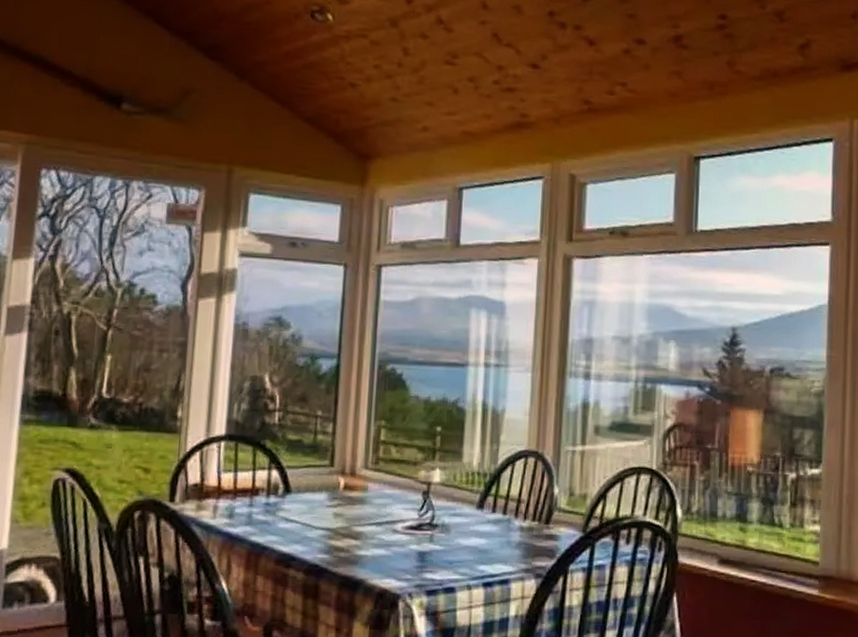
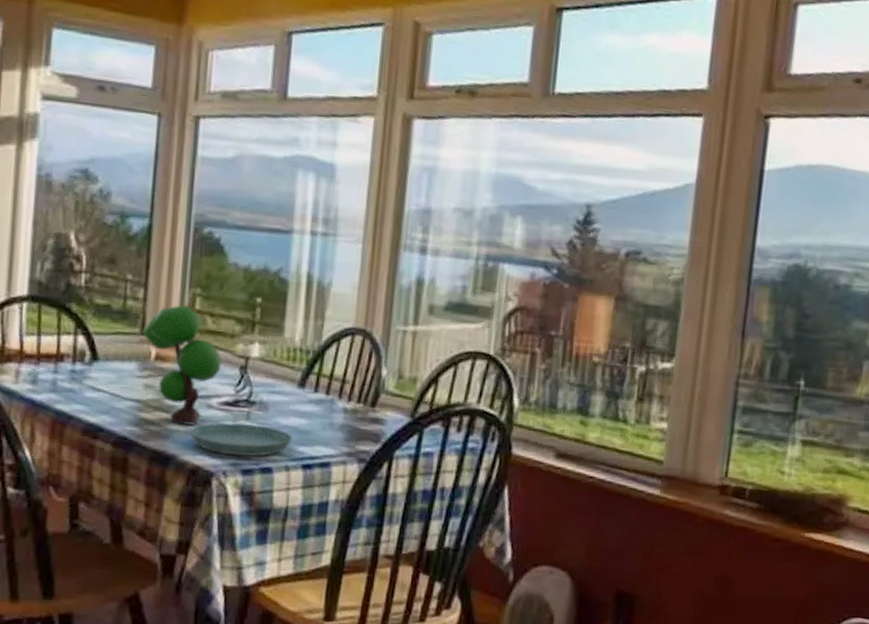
plant: none [332,436,406,550] -> present [143,304,222,426]
saucer: none [376,545,473,578] -> present [189,422,293,457]

